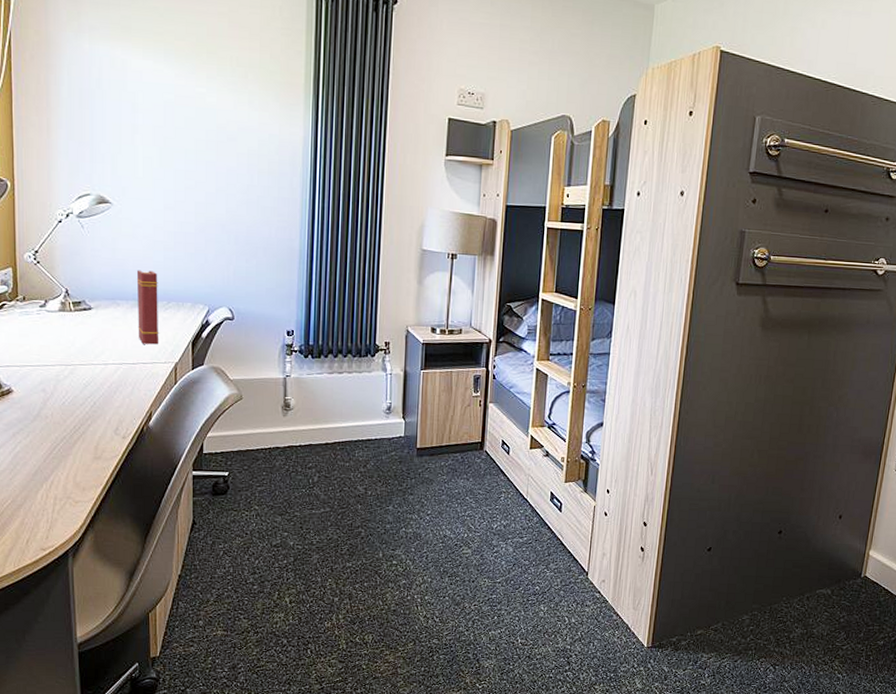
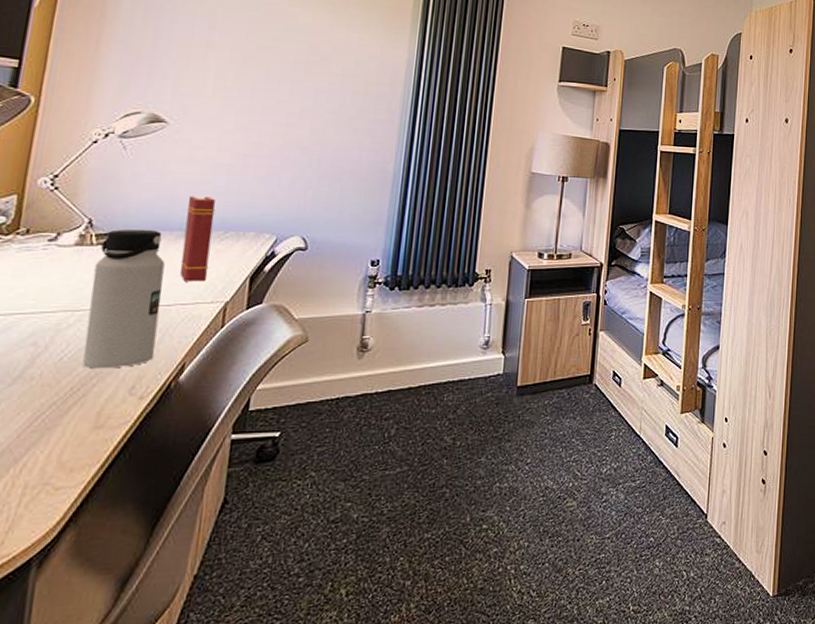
water bottle: none [76,298,128,413] -> present [83,229,165,369]

